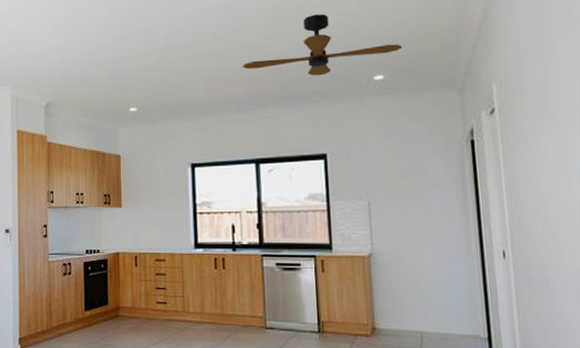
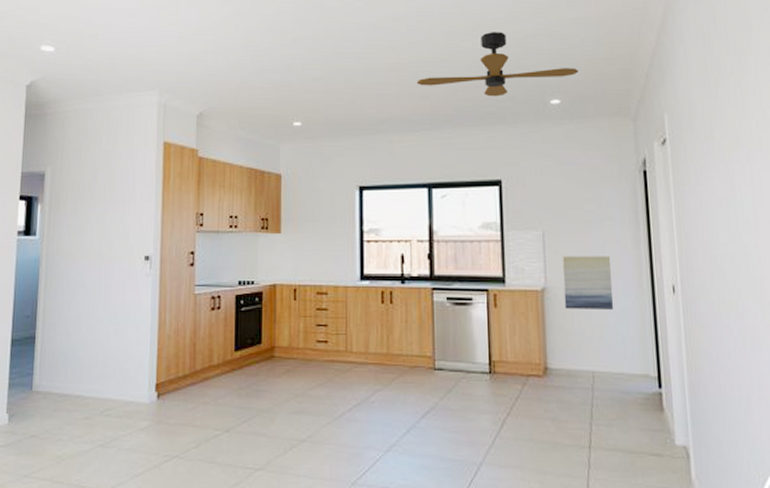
wall art: none [388,223,442,274] -> present [562,256,614,310]

